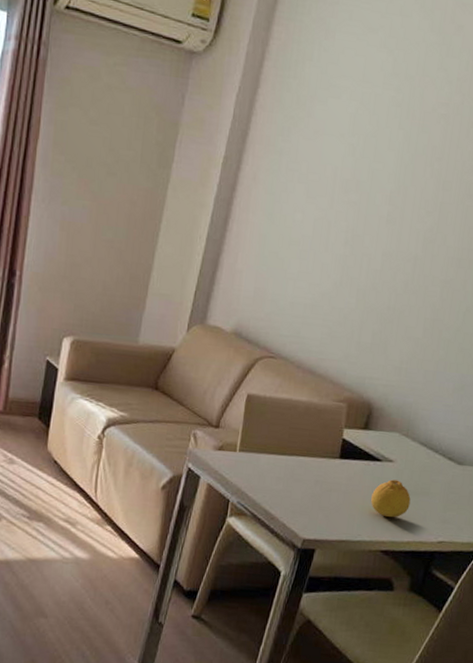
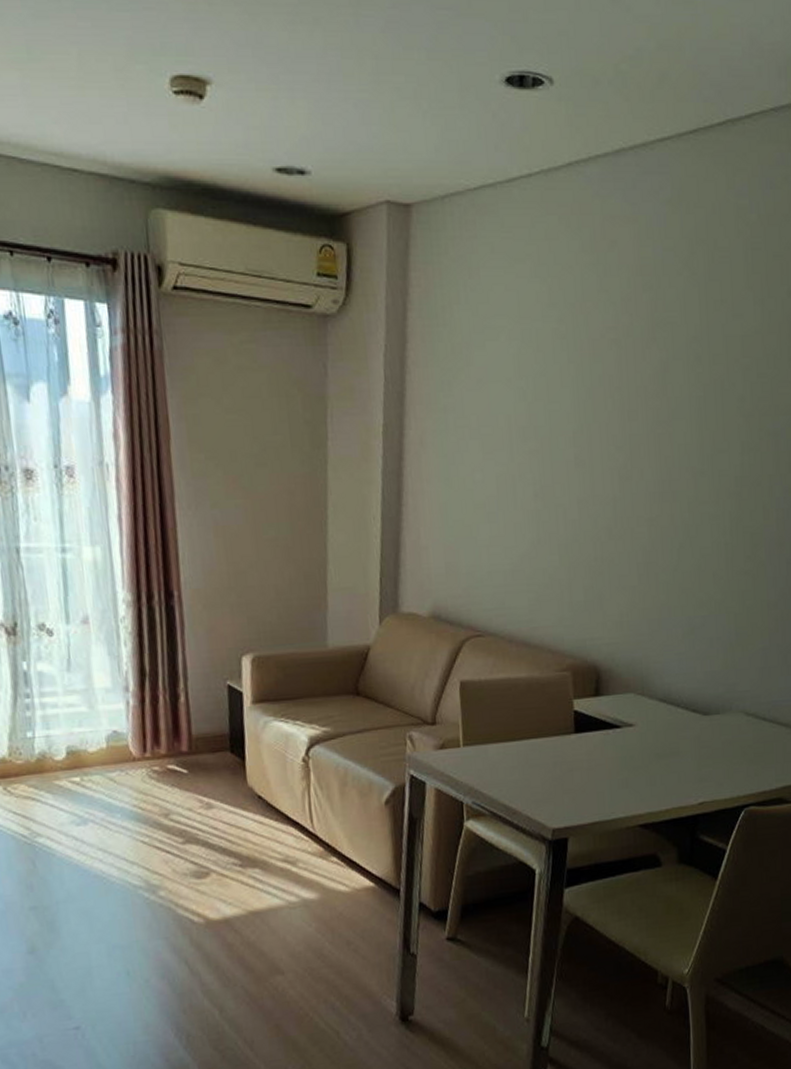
fruit: present [371,479,411,518] -> none [618,744,661,788]

